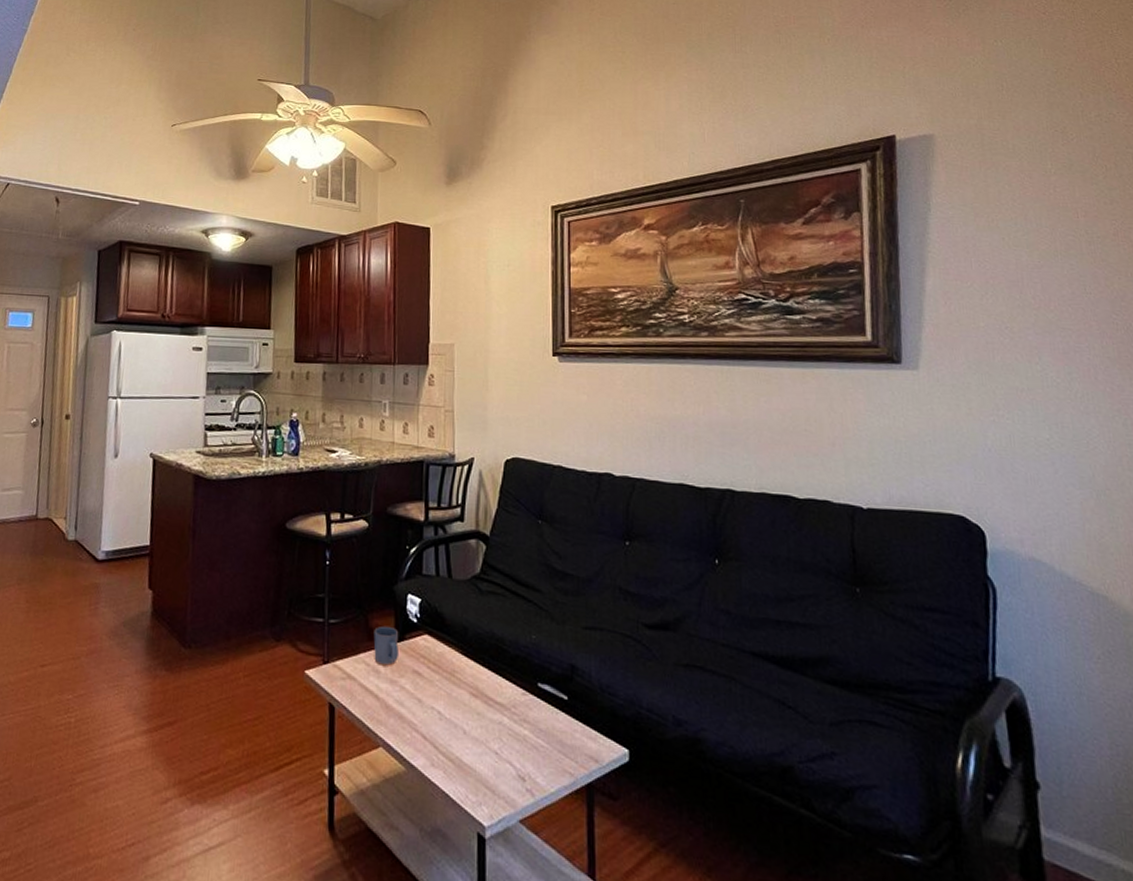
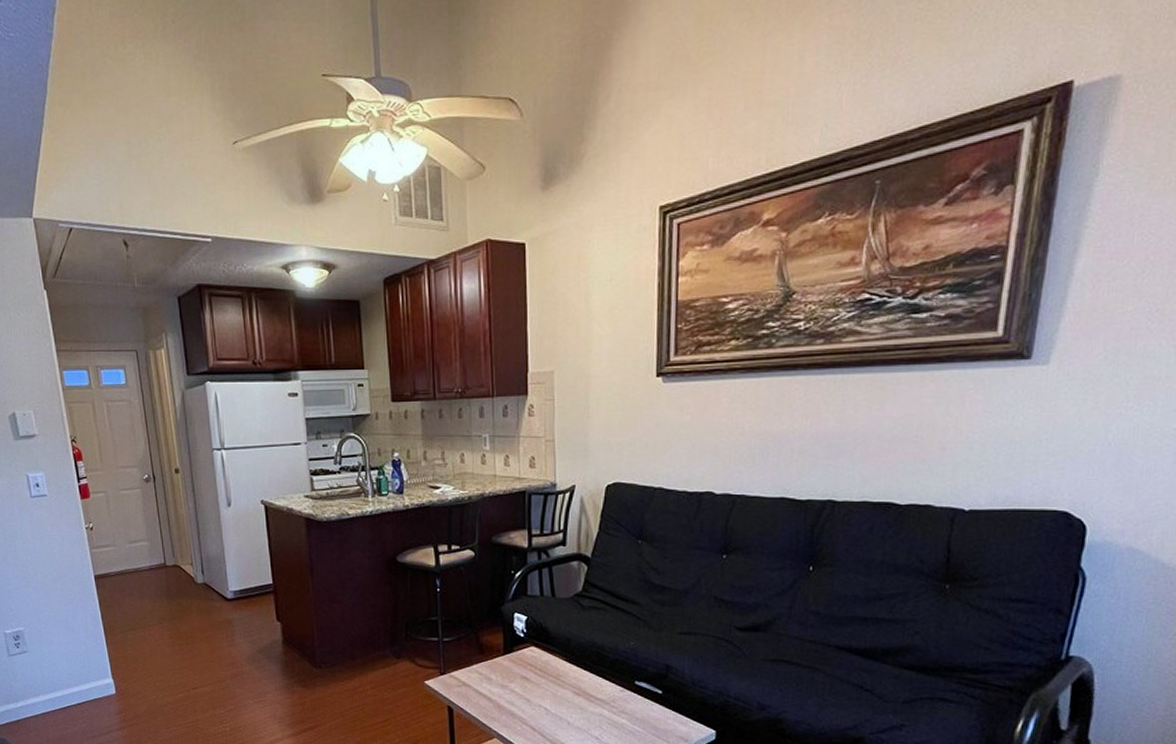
mug: present [373,625,399,666] -> none [484,641,508,674]

